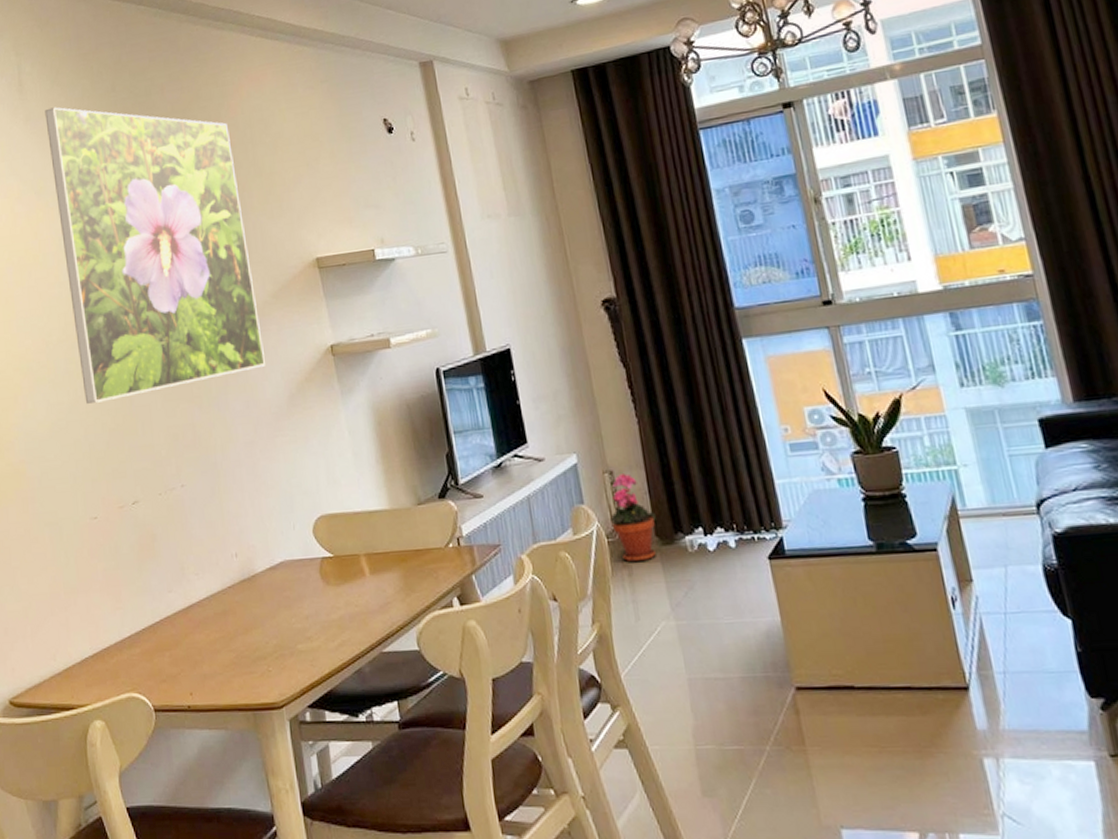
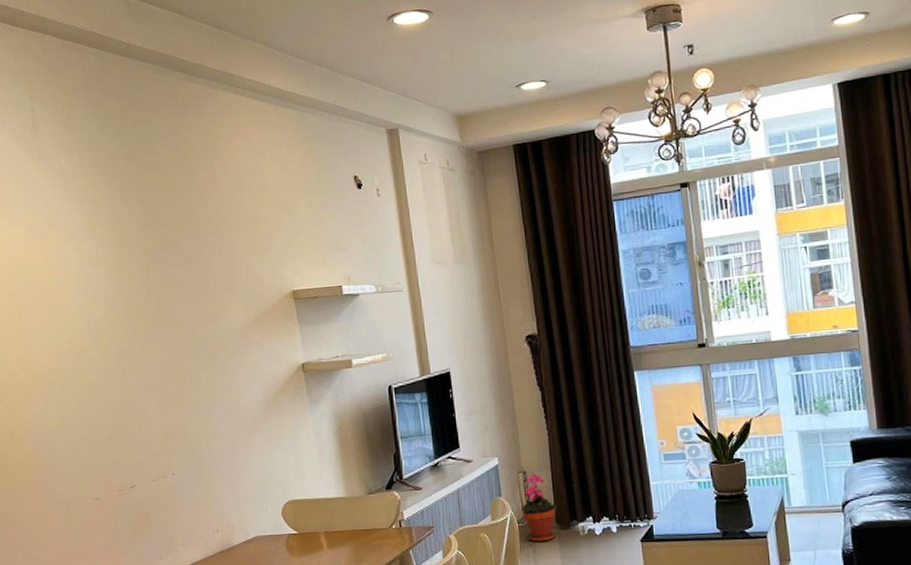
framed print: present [45,107,265,404] -> none [56,147,246,404]

